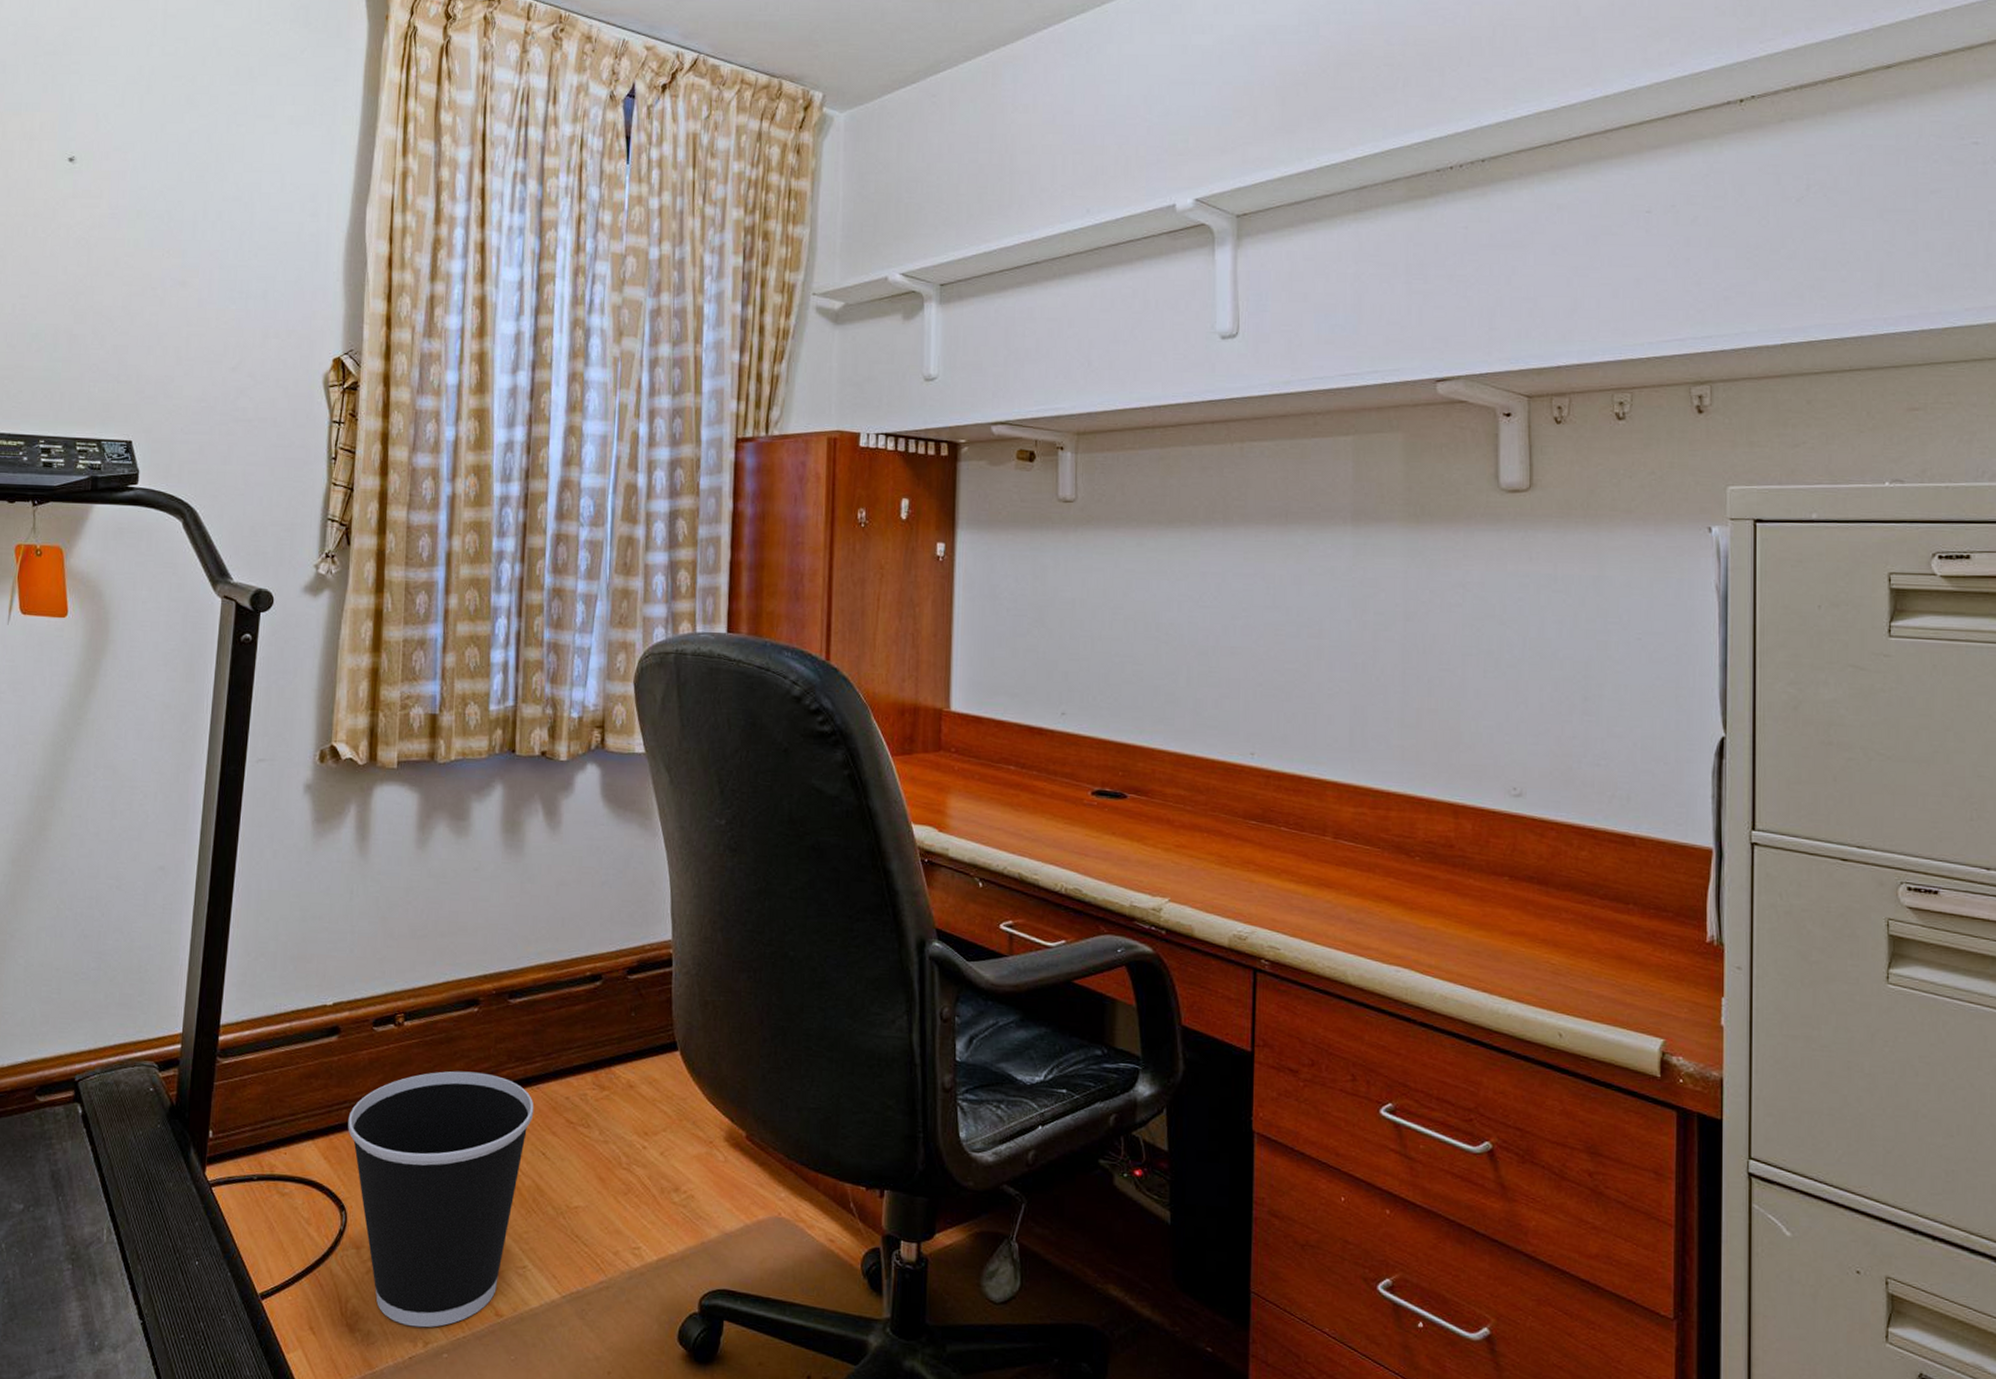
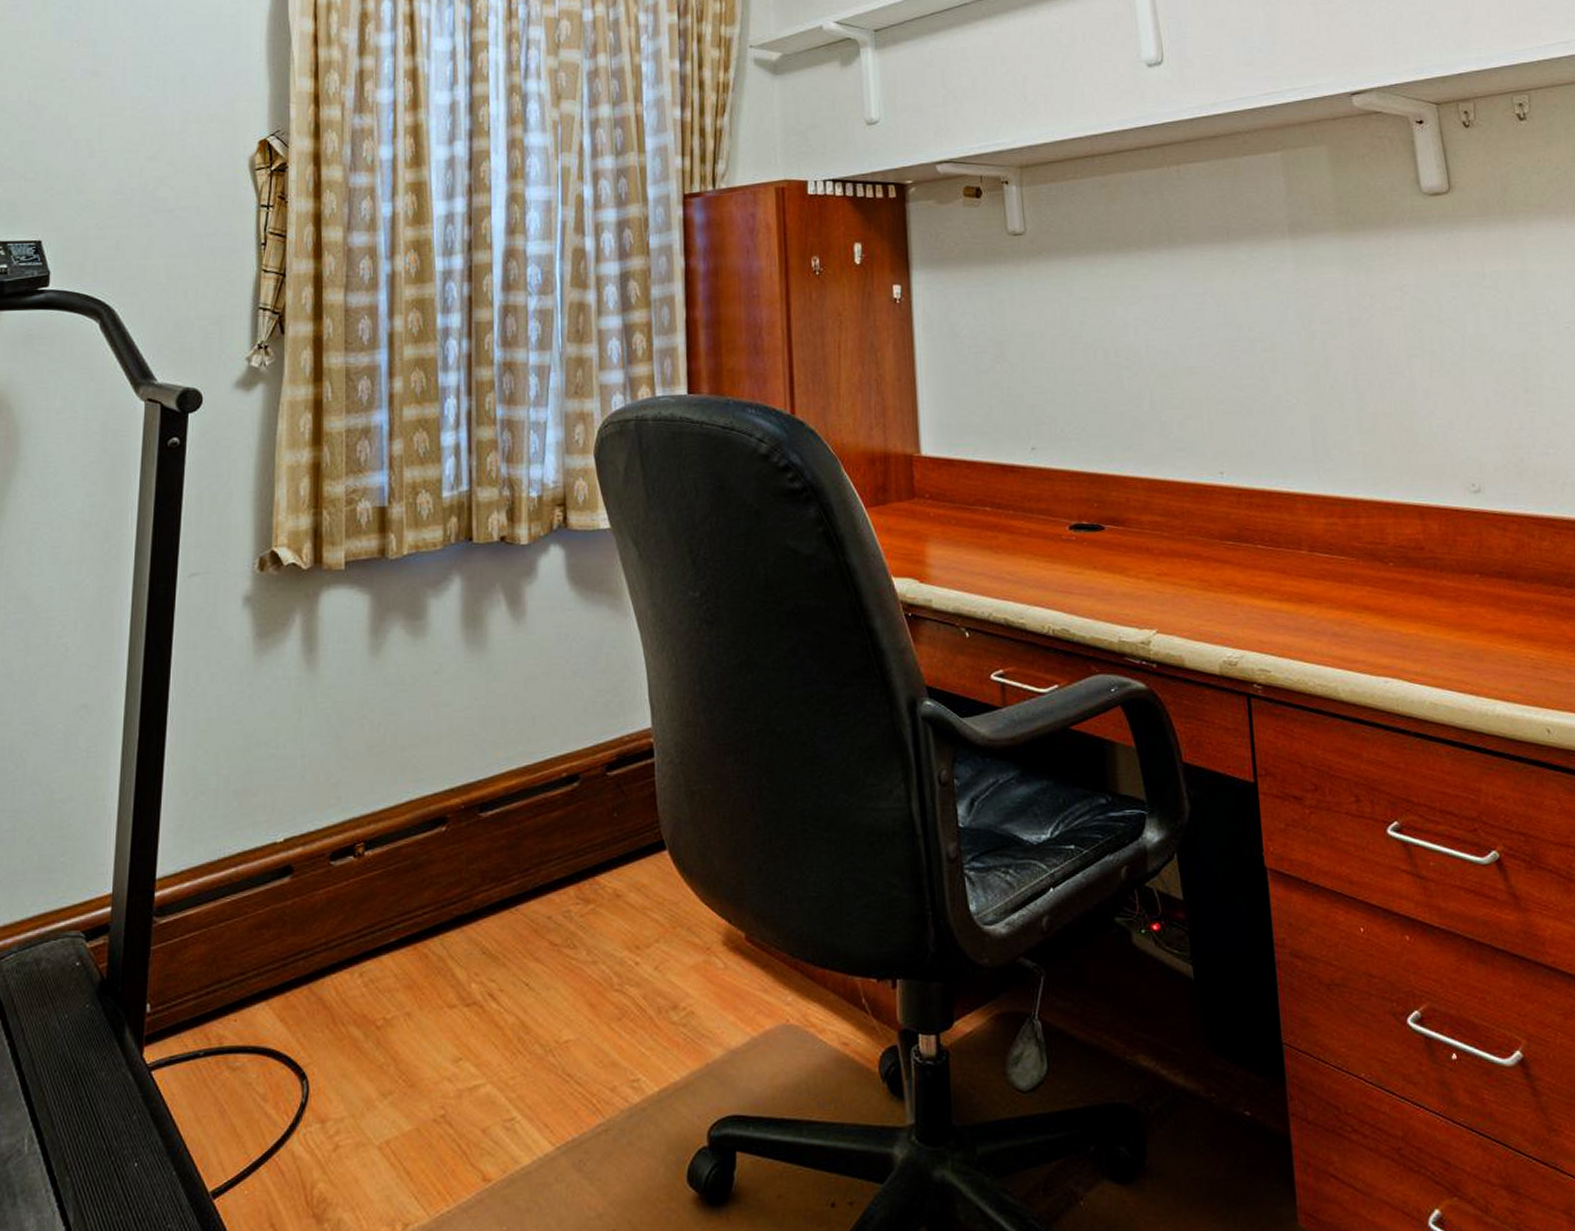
wastebasket: present [348,1071,534,1328] -> none [306,899,514,1208]

